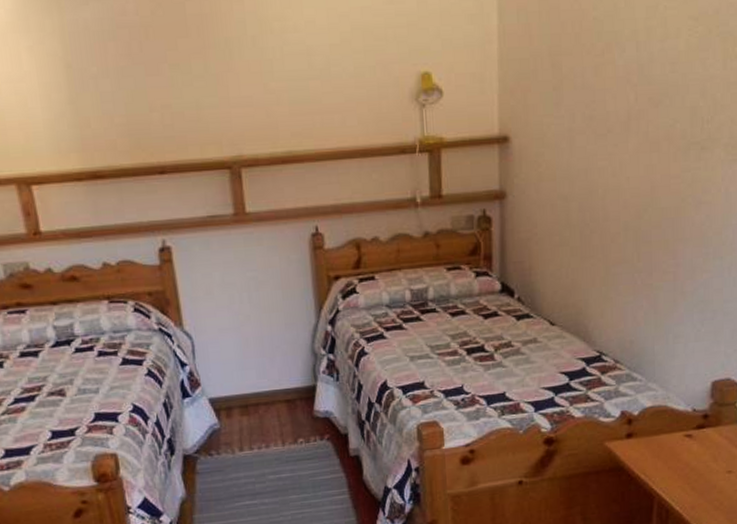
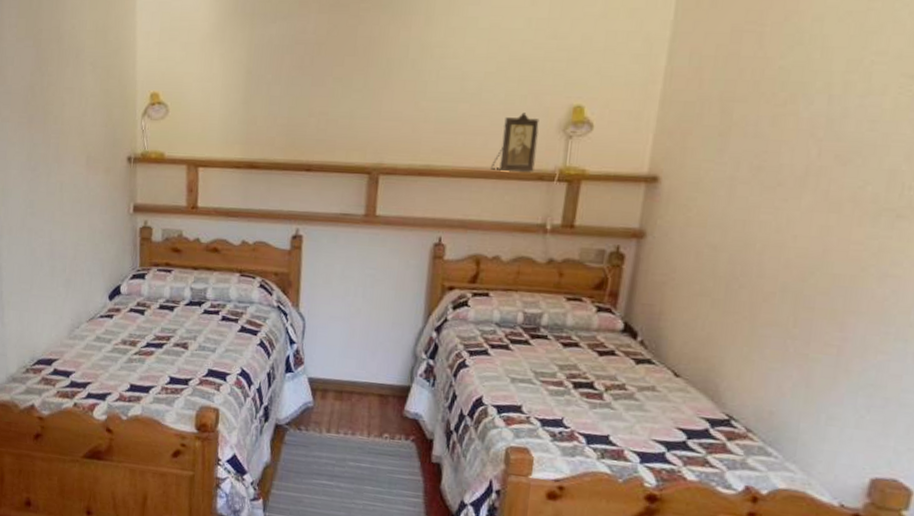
photo frame: none [353,84,395,148] -> present [491,112,540,172]

